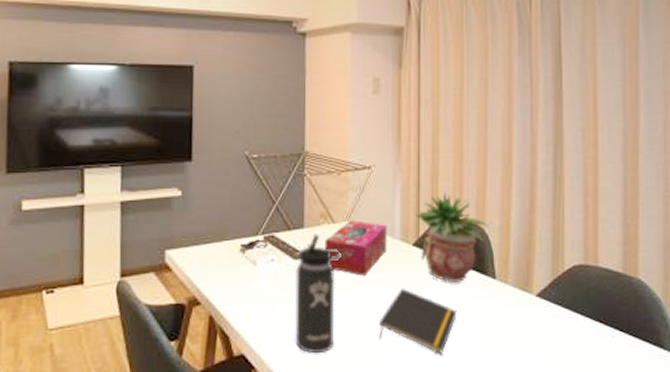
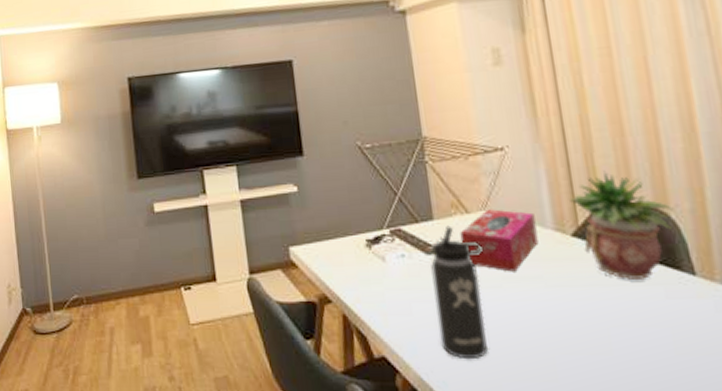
notepad: present [379,288,457,354] -> none [541,286,646,366]

